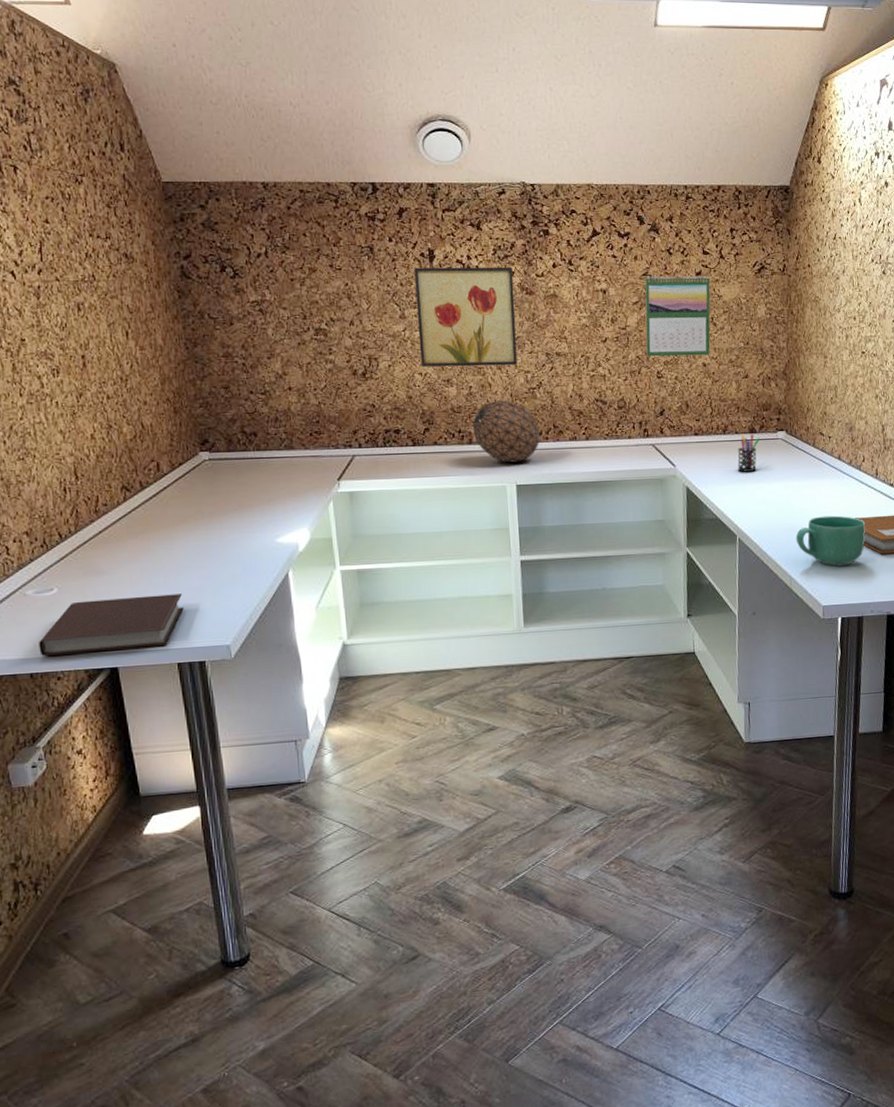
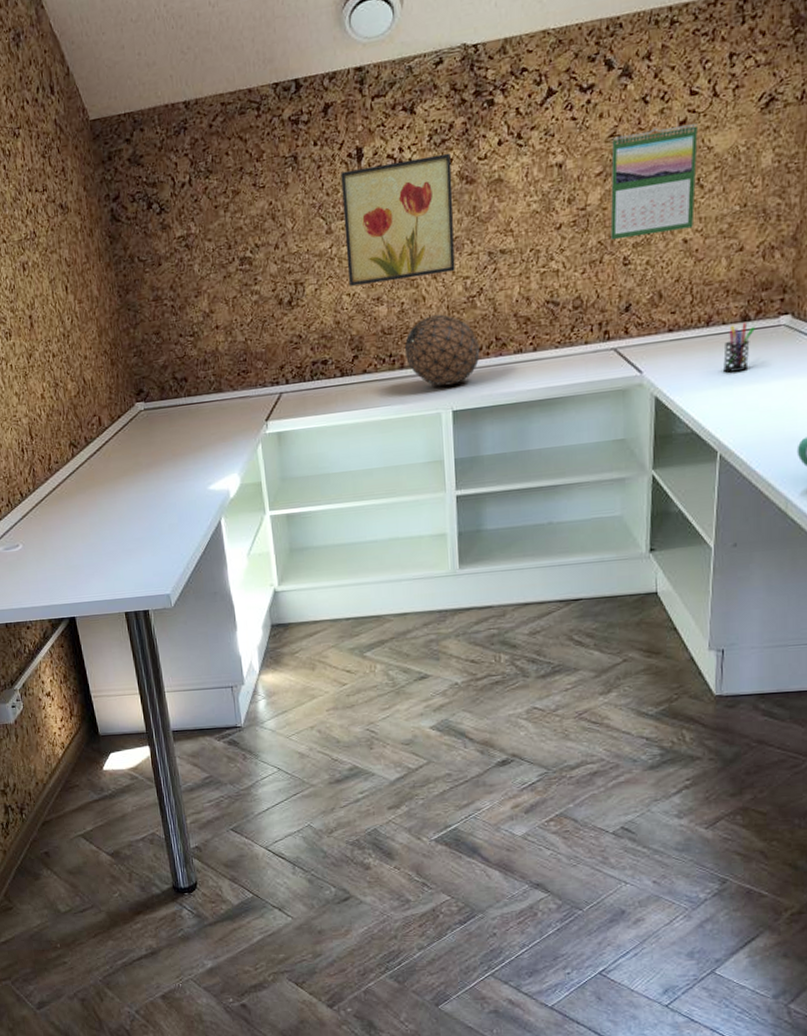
notebook: present [39,594,184,657] -> none [10,545,128,608]

